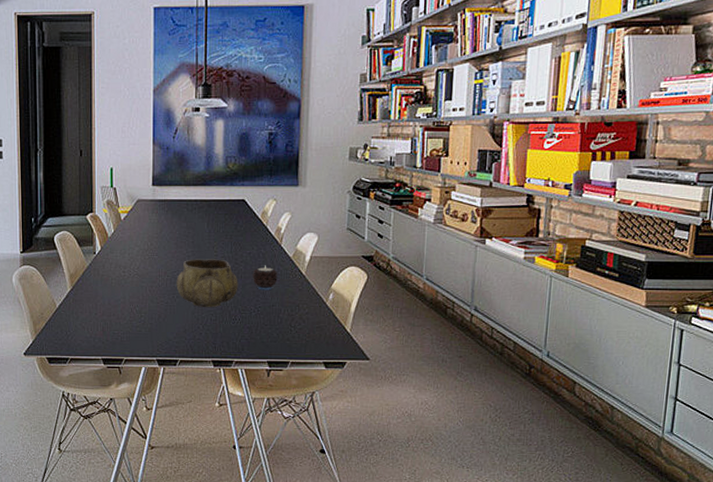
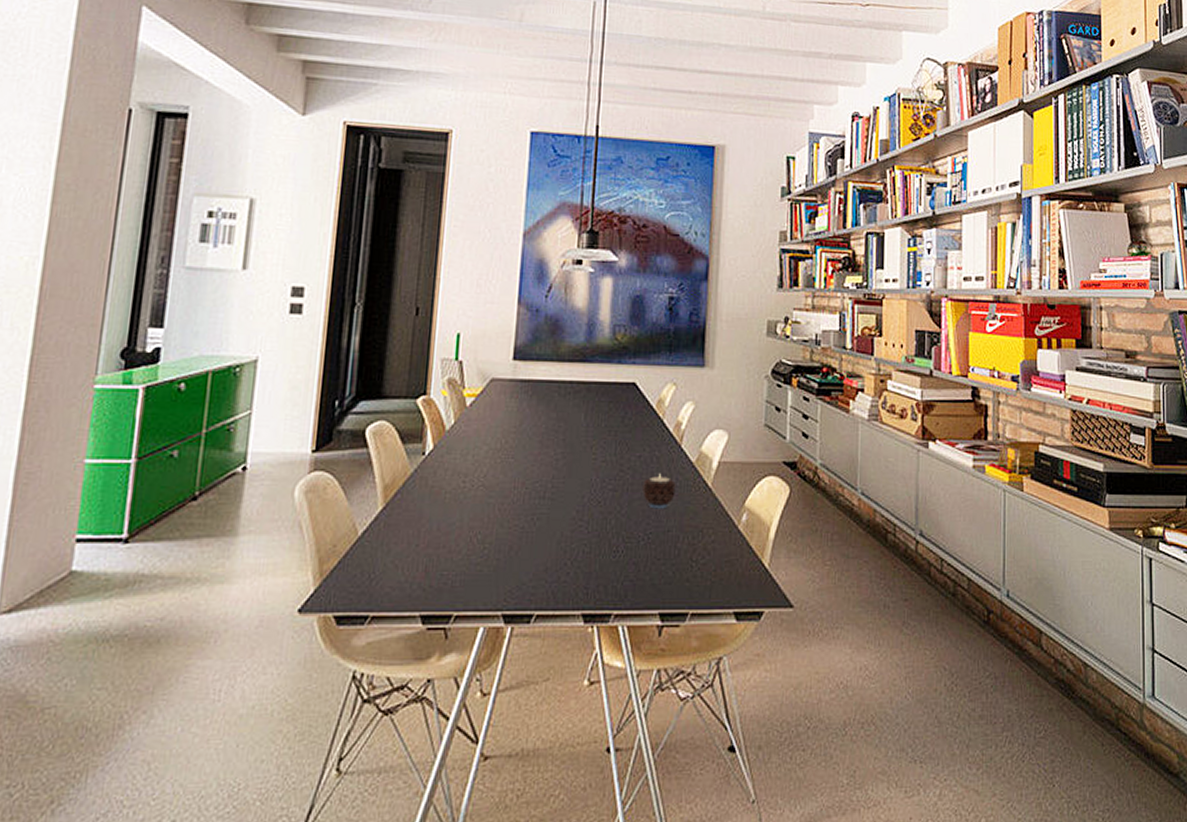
decorative bowl: present [176,259,238,308] -> none [537,463,623,535]

